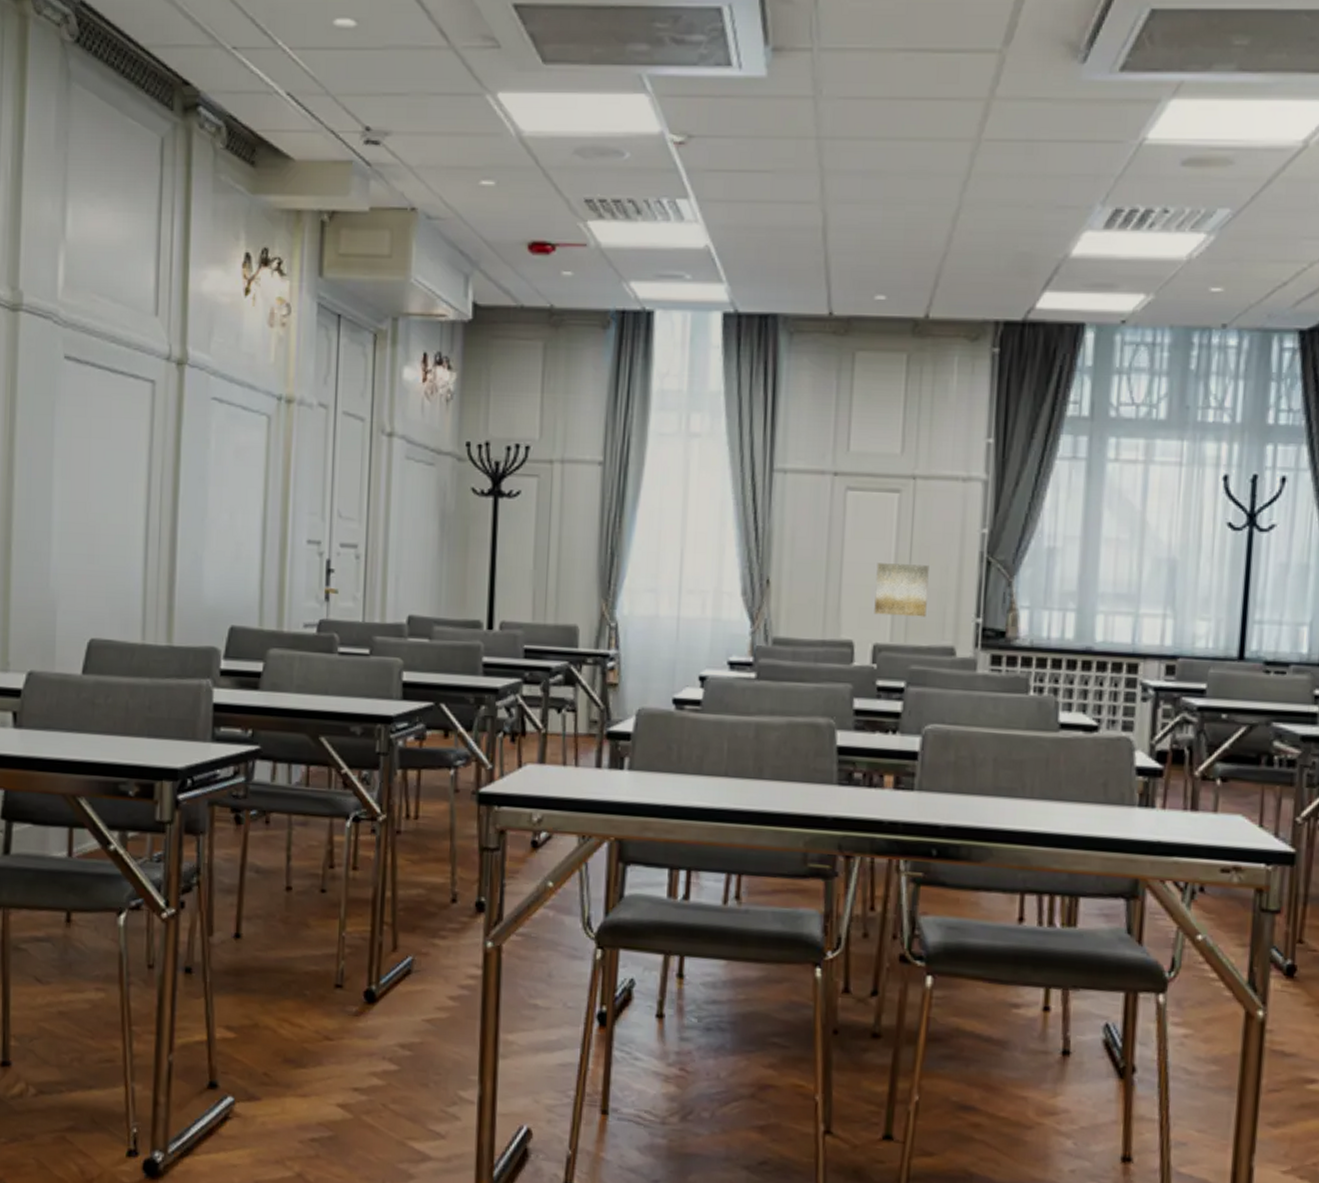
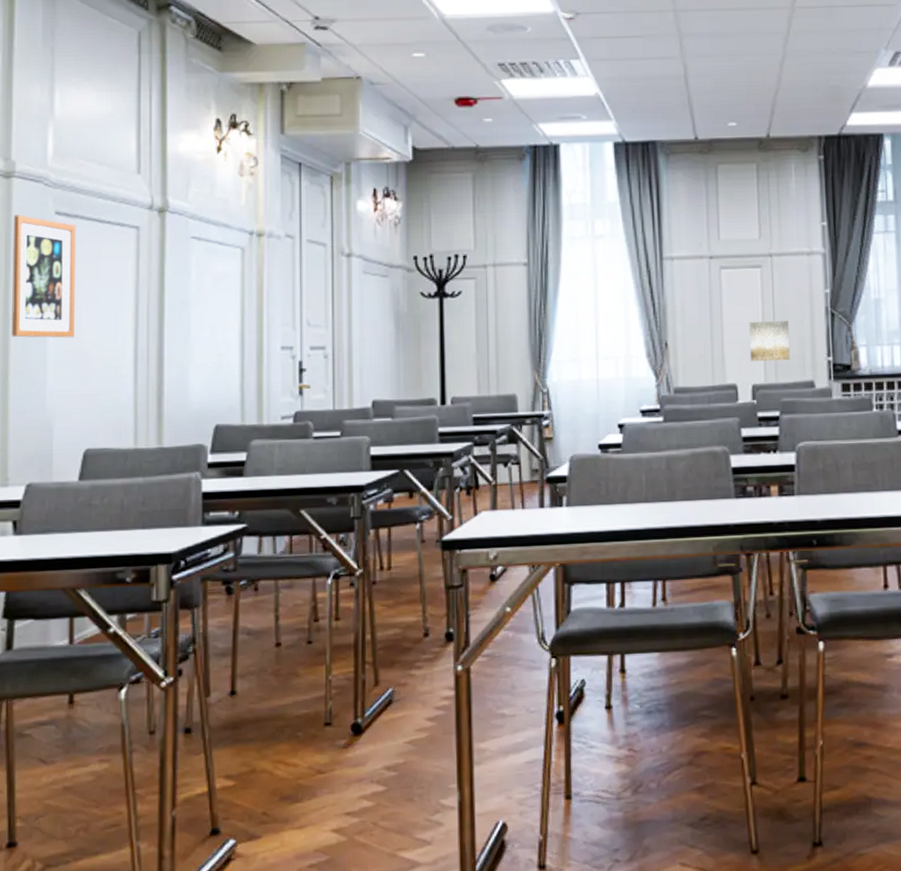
wall art: none [14,356,87,508] -> present [10,214,77,338]

